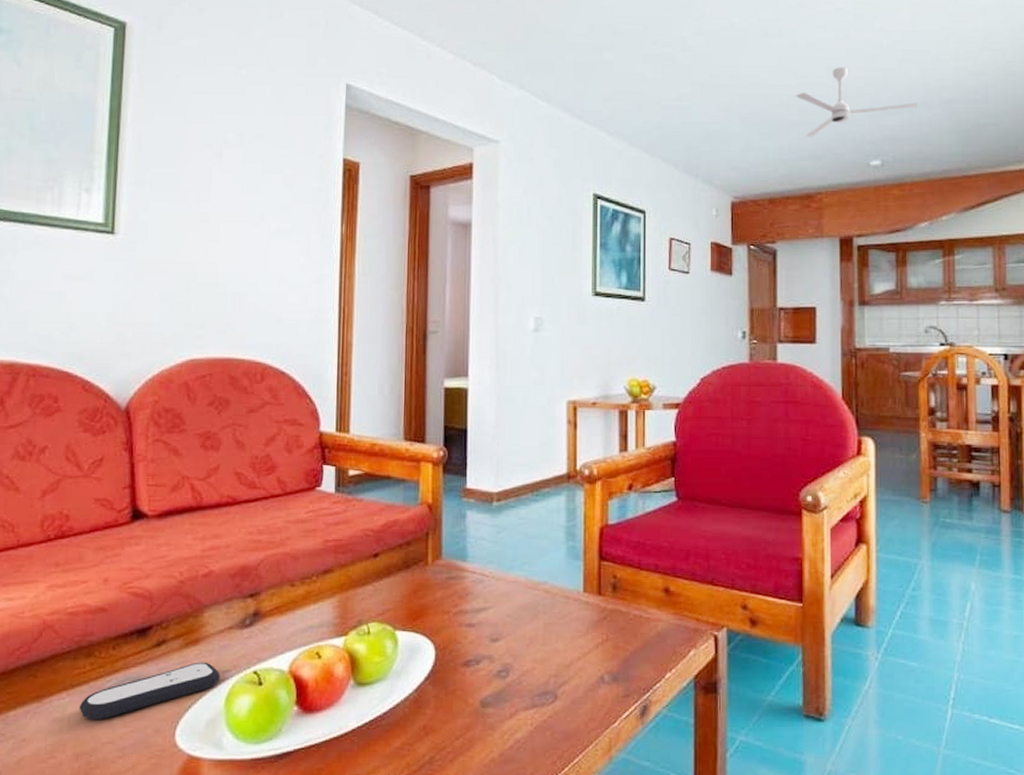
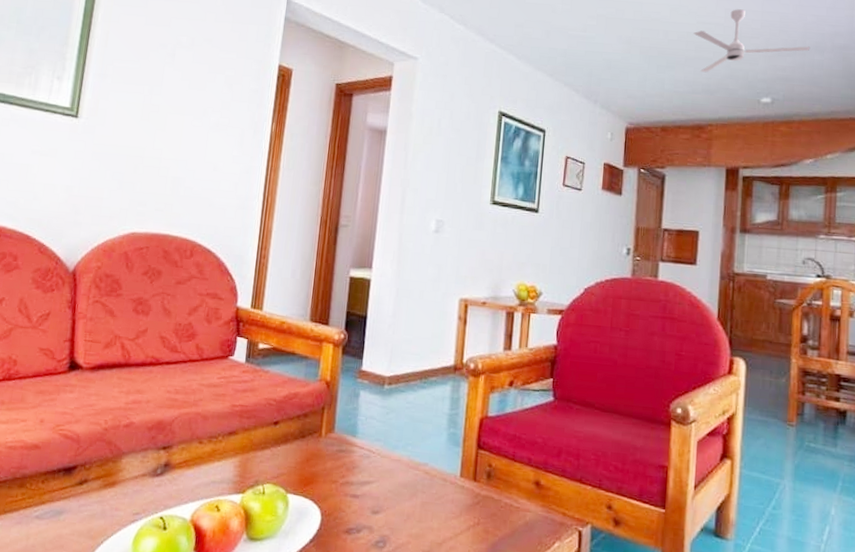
remote control: present [79,662,221,721] -> none [8,502,131,545]

